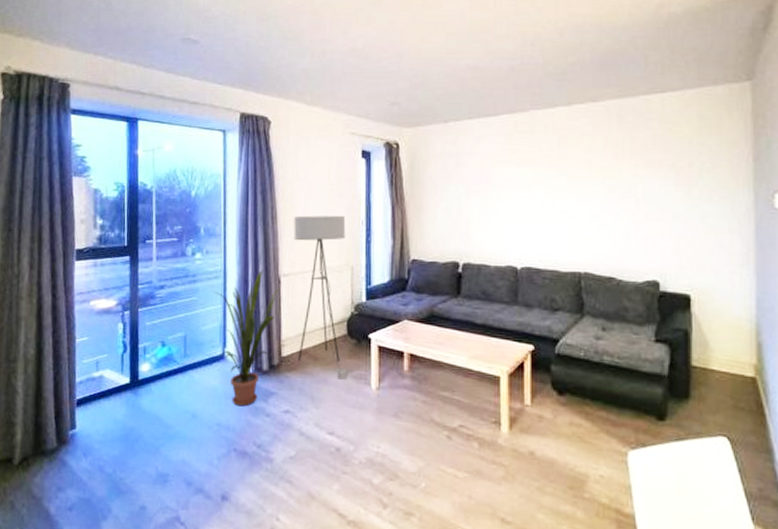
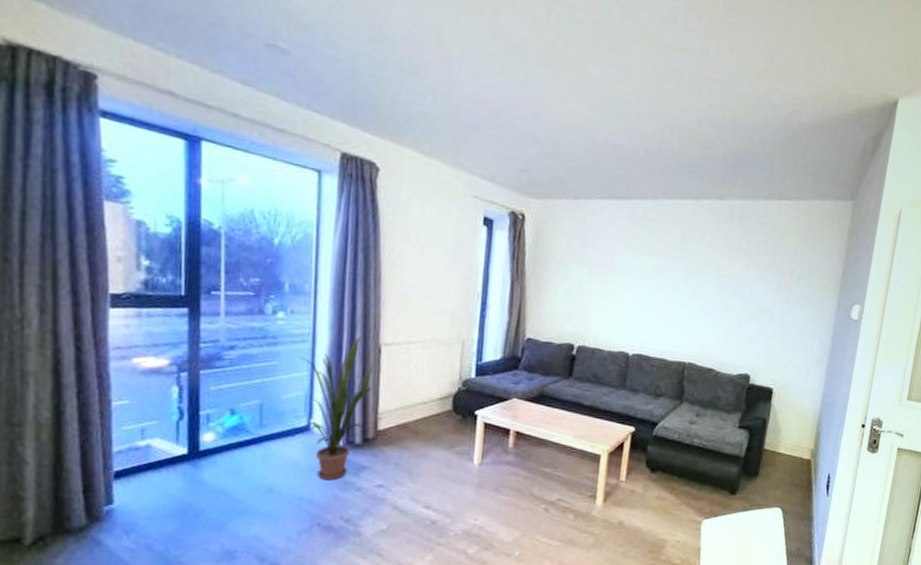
floor lamp: present [294,215,348,380] -> none [396,281,460,455]

